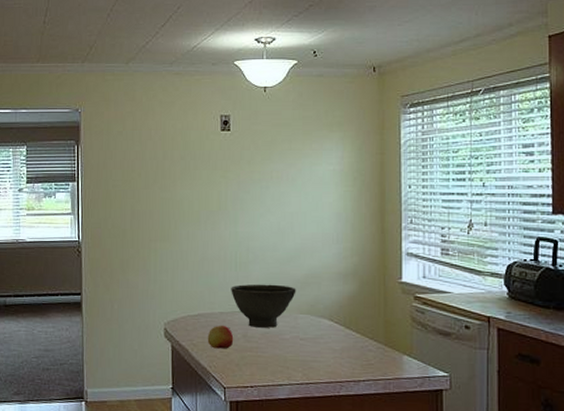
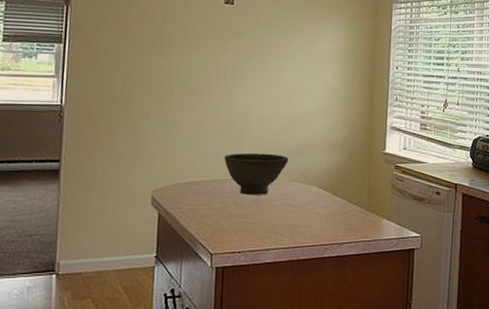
apple: present [207,325,234,349] -> none [196,192,224,216]

